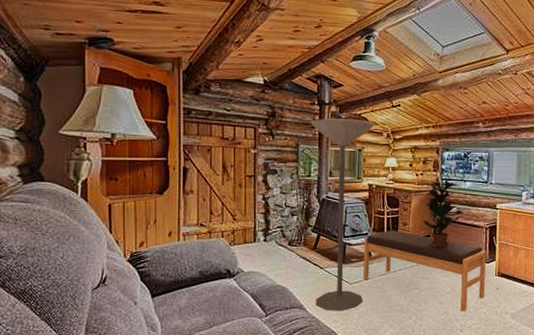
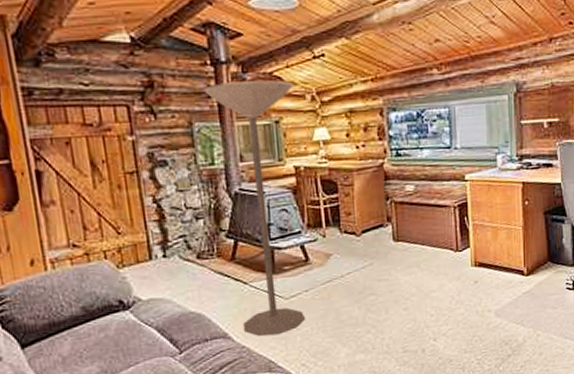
bench: present [363,230,486,311] -> none [296,223,460,316]
potted plant: present [423,181,464,248] -> none [371,153,424,240]

